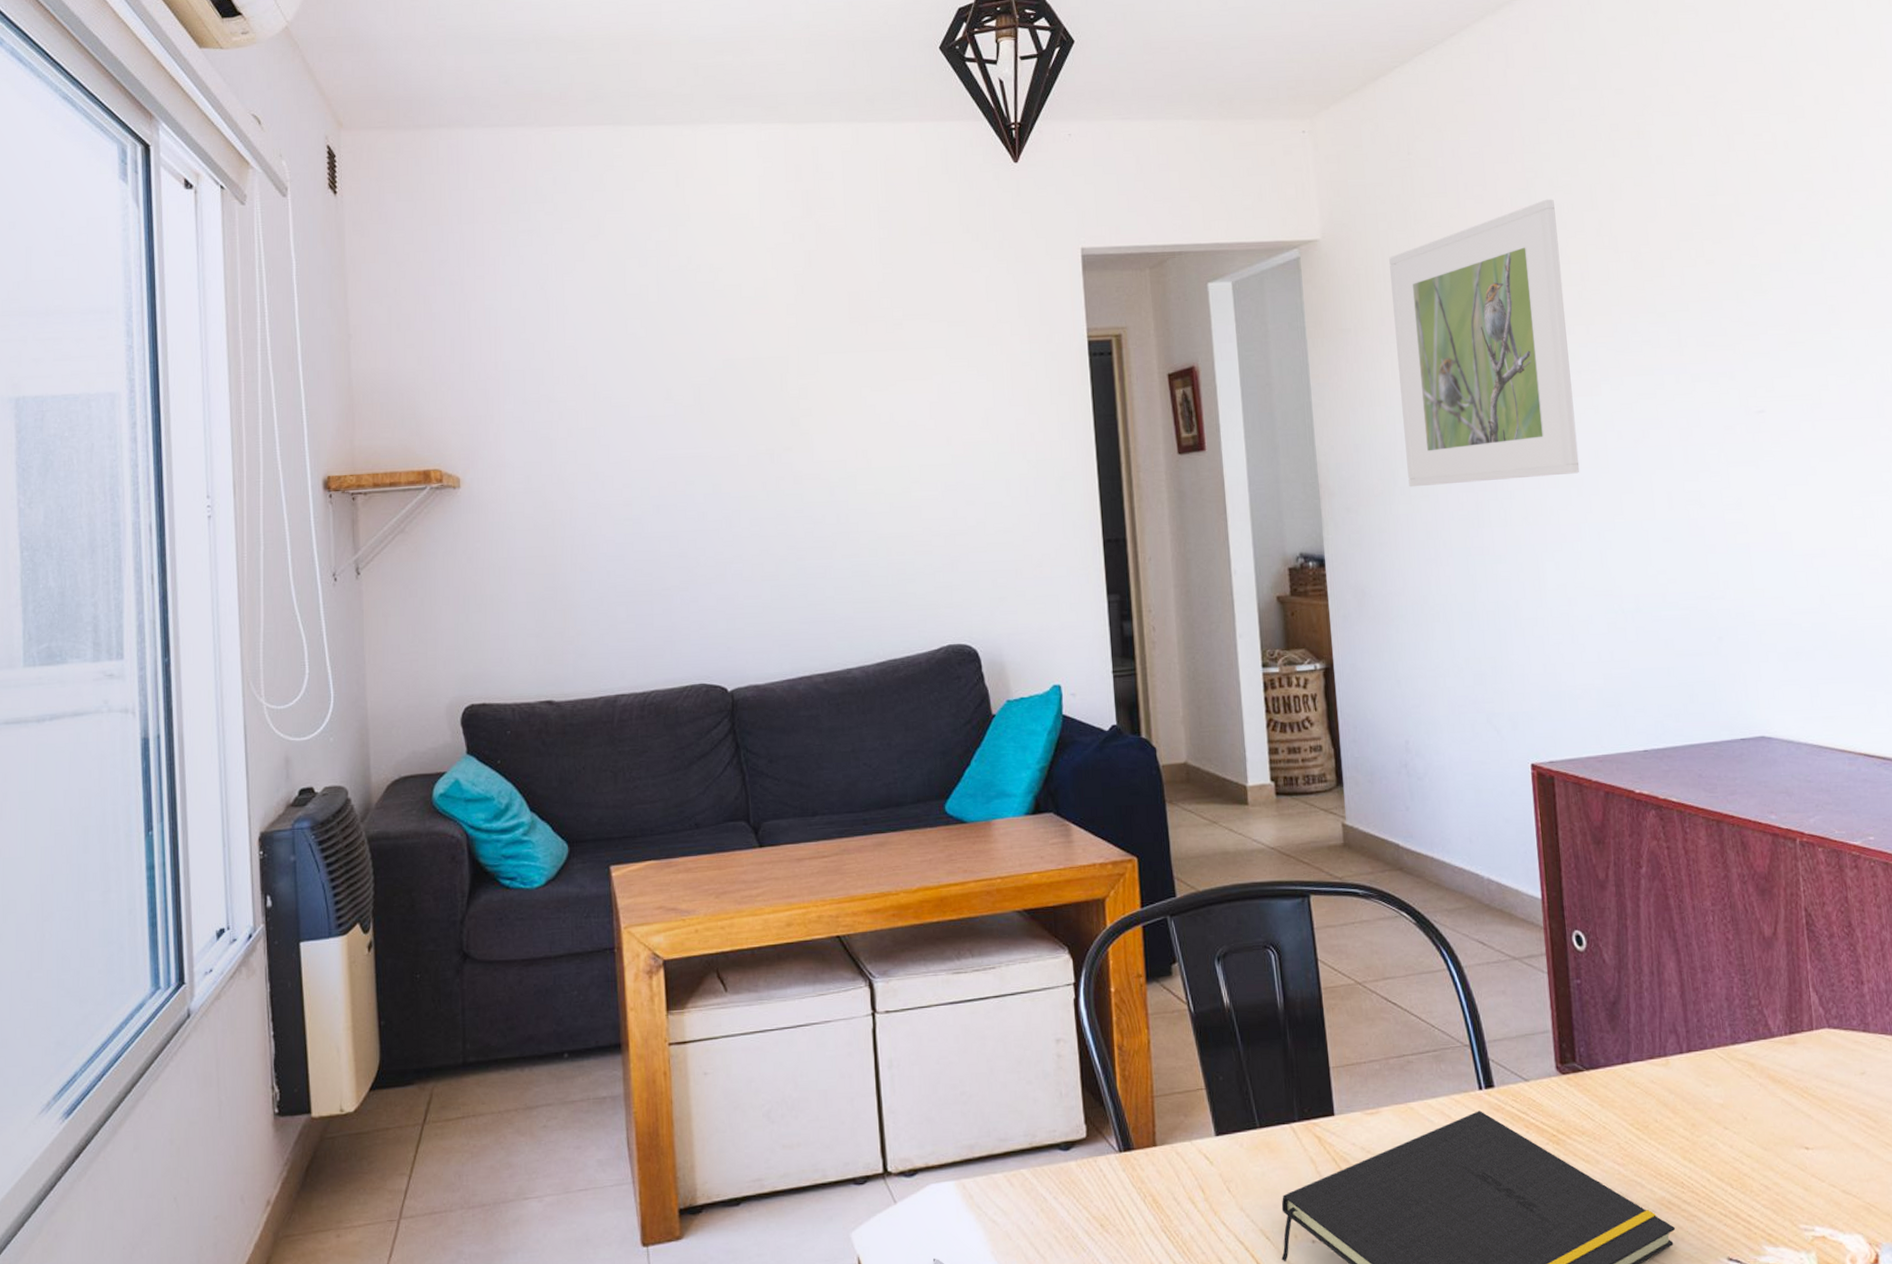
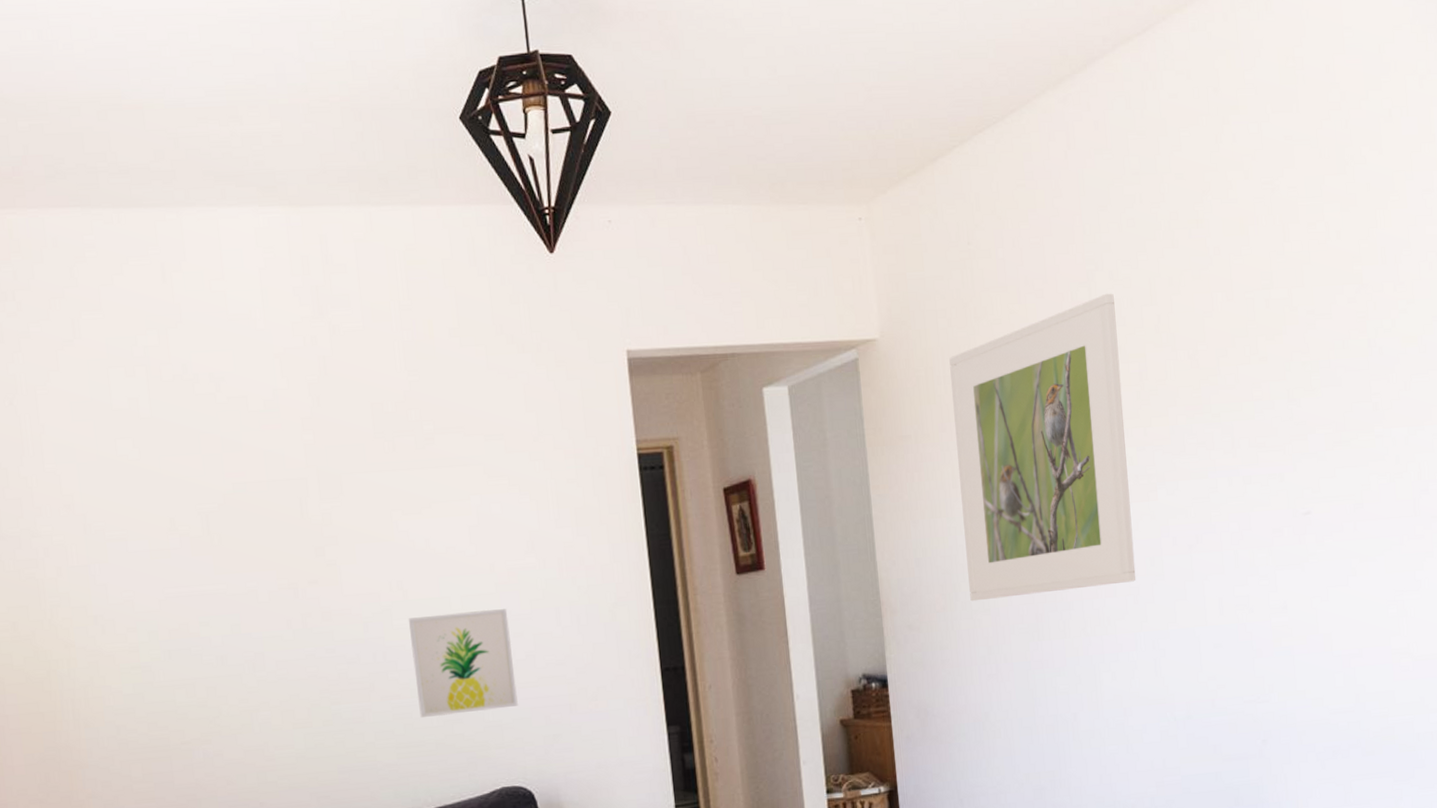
wall art: none [870,479,967,576] -> present [408,609,518,717]

